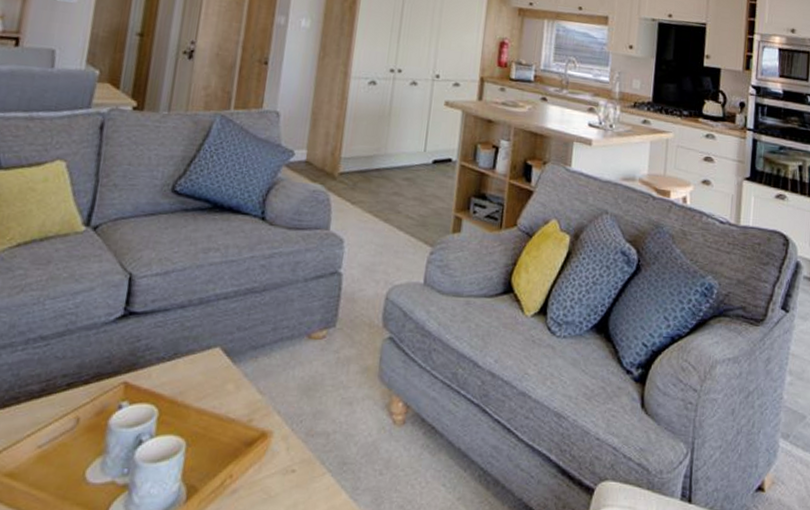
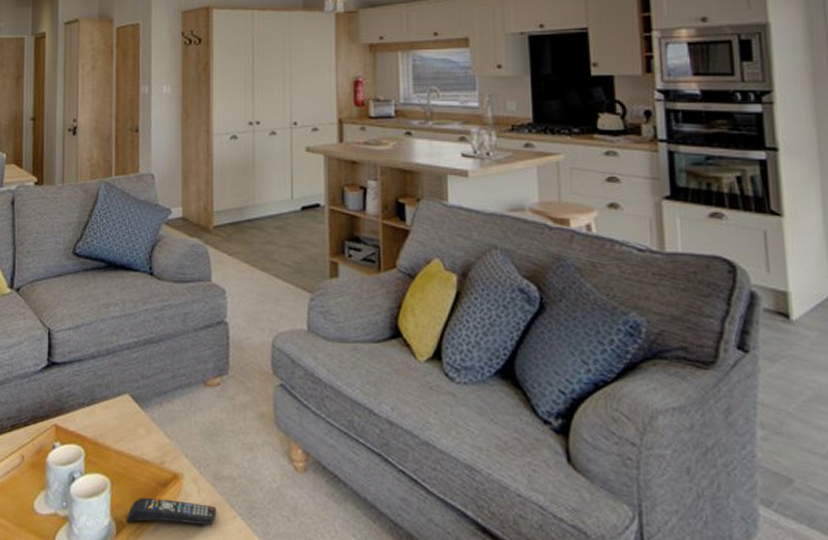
remote control: none [200,458,305,487] -> present [127,497,217,526]

